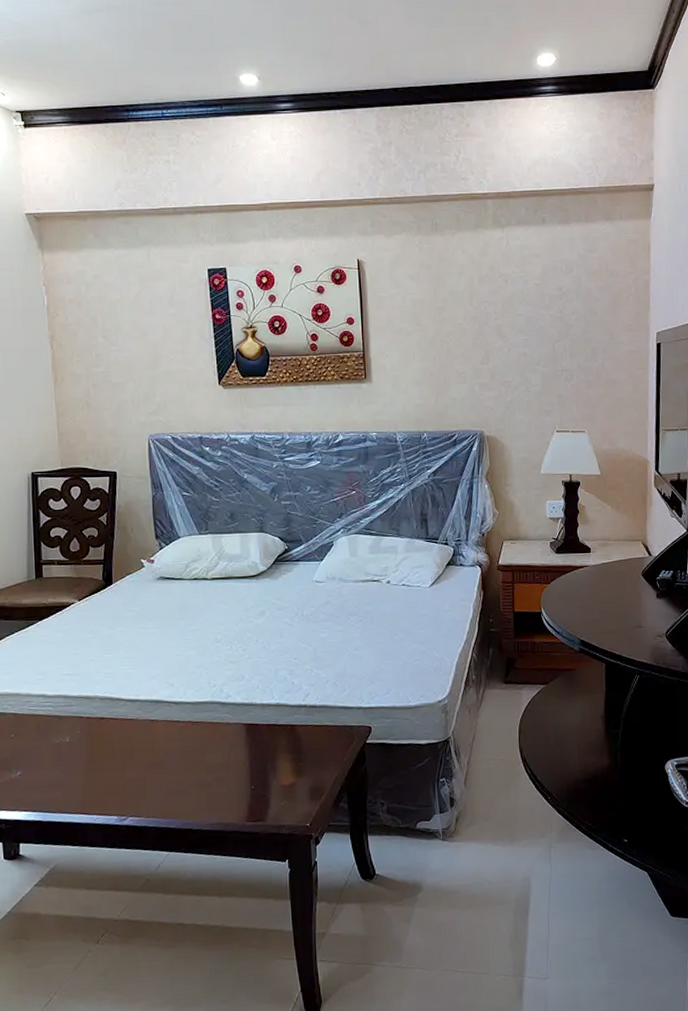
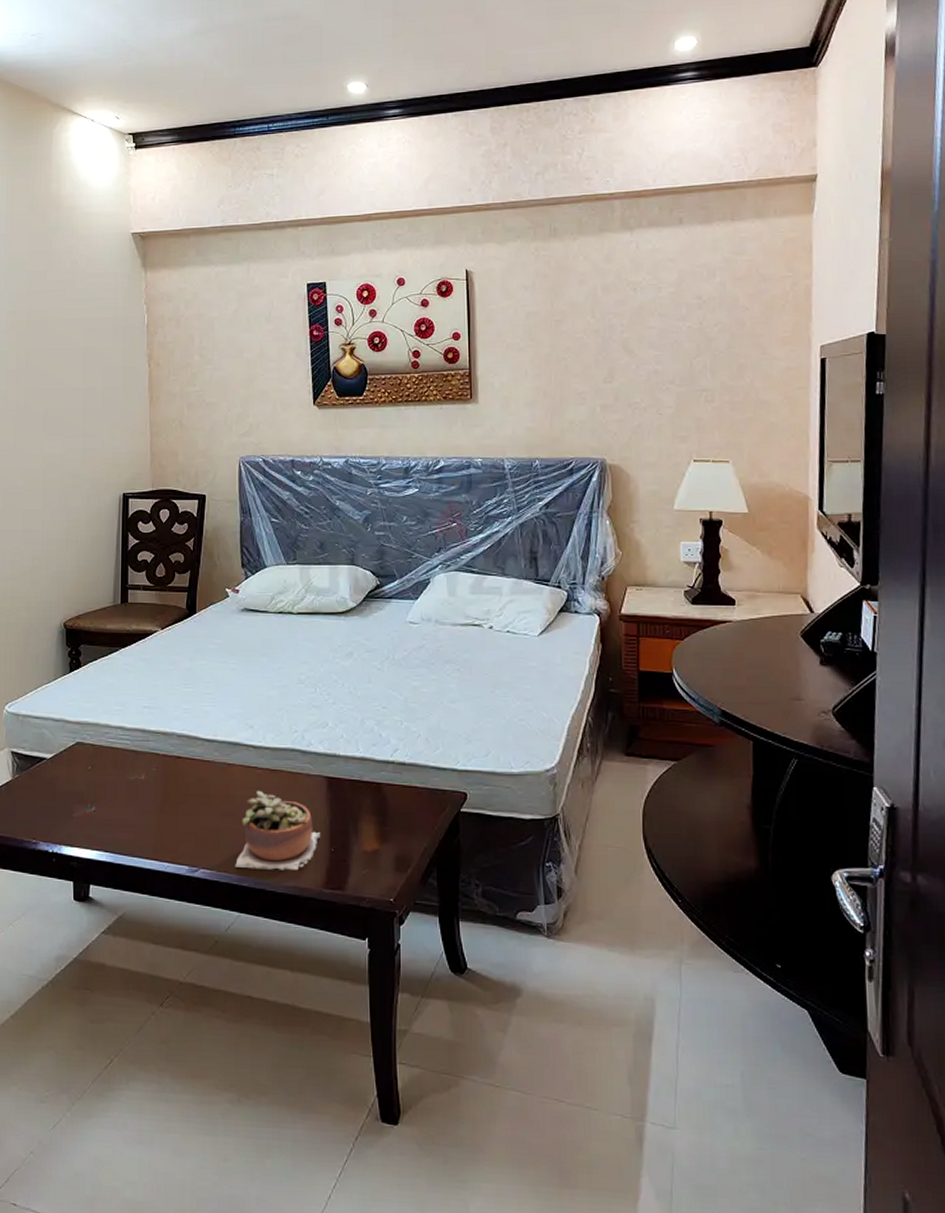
succulent plant: none [162,742,242,812] -> present [235,791,321,871]

